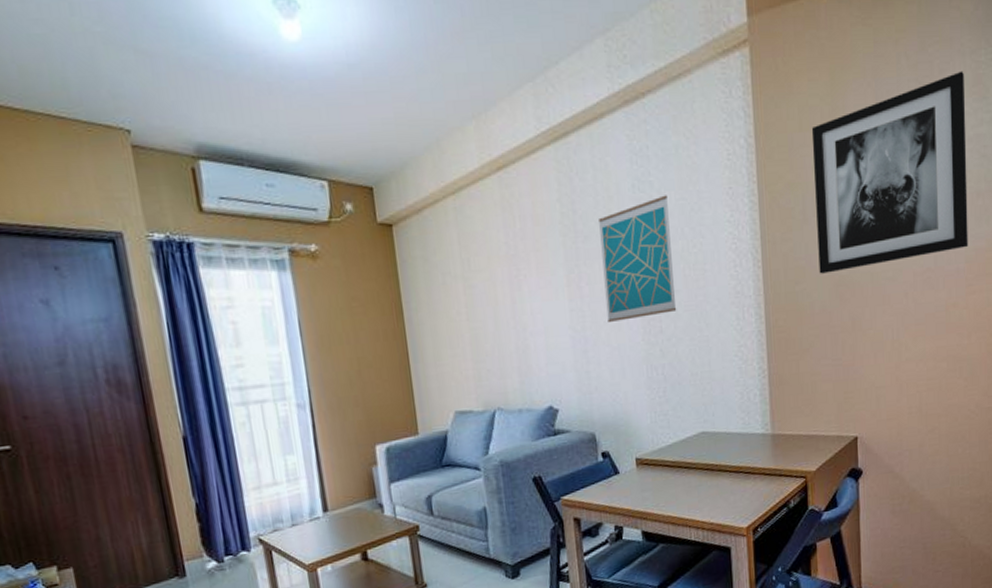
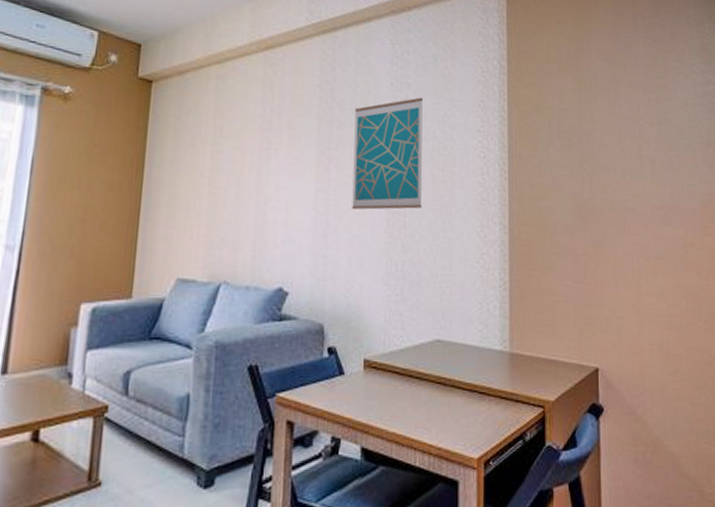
wall art: present [811,70,968,274] -> none [558,37,702,195]

